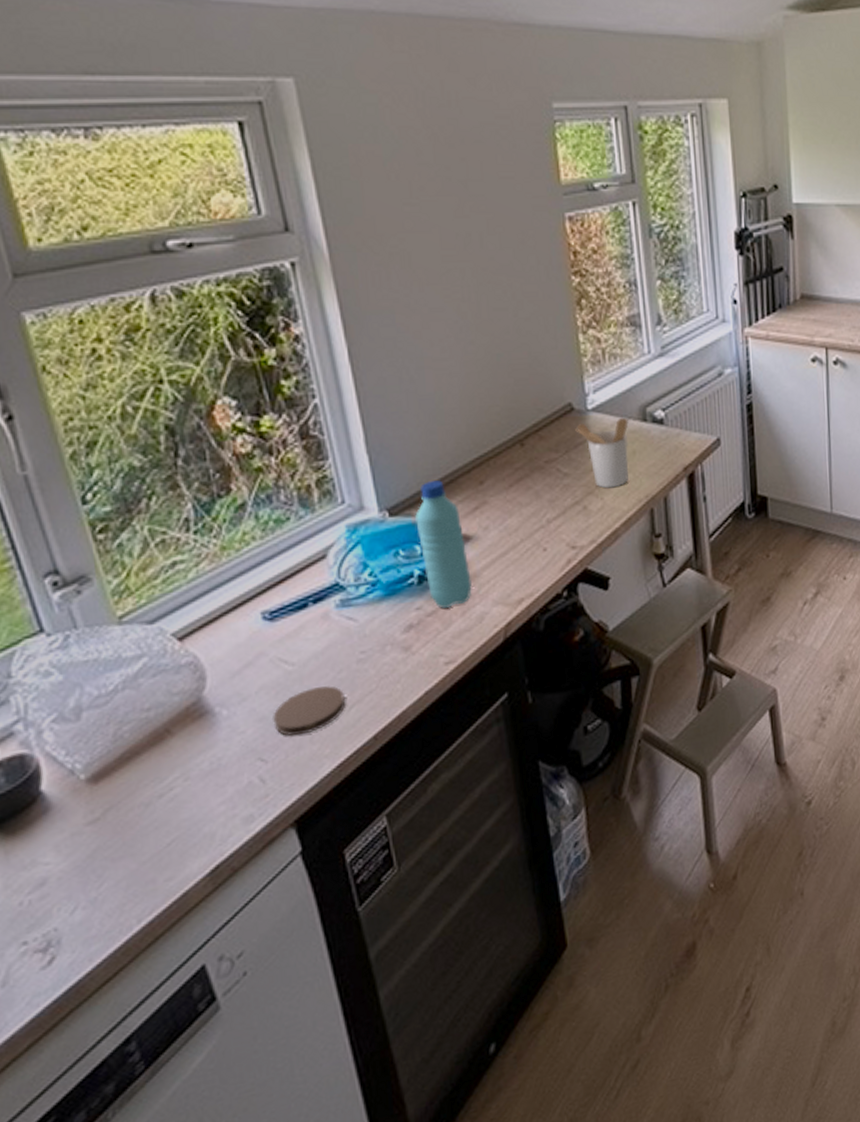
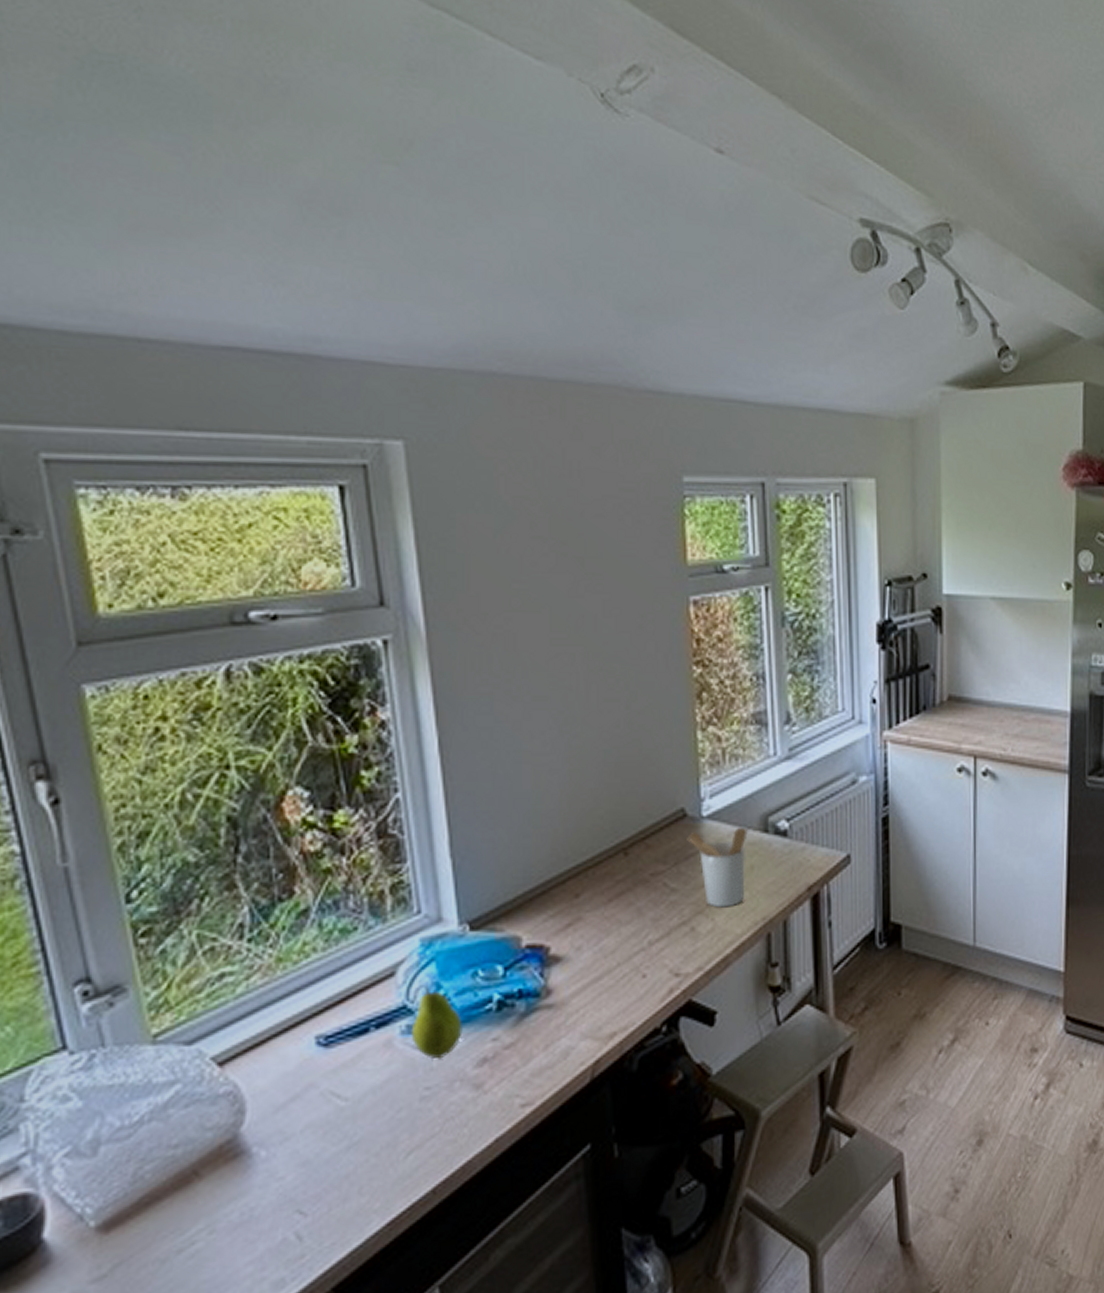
coaster: present [271,686,346,736] -> none [316,1127,404,1185]
fruit: none [344,565,390,628] -> present [411,985,462,1060]
water bottle: present [415,480,473,608] -> none [499,891,559,1040]

